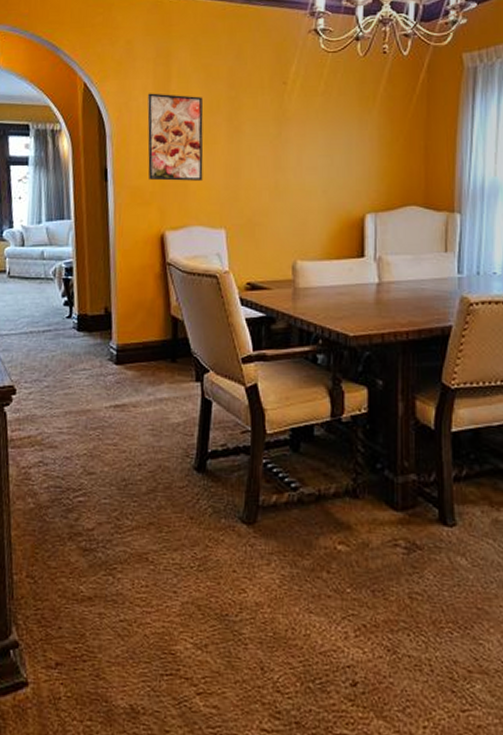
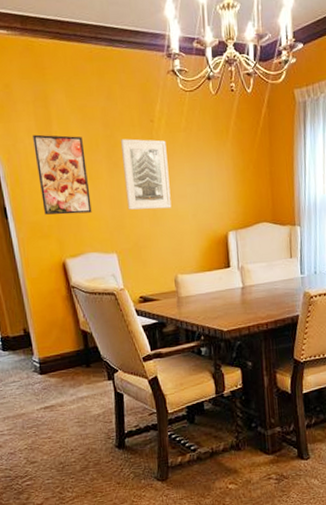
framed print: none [244,101,299,182] -> present [120,139,172,210]

